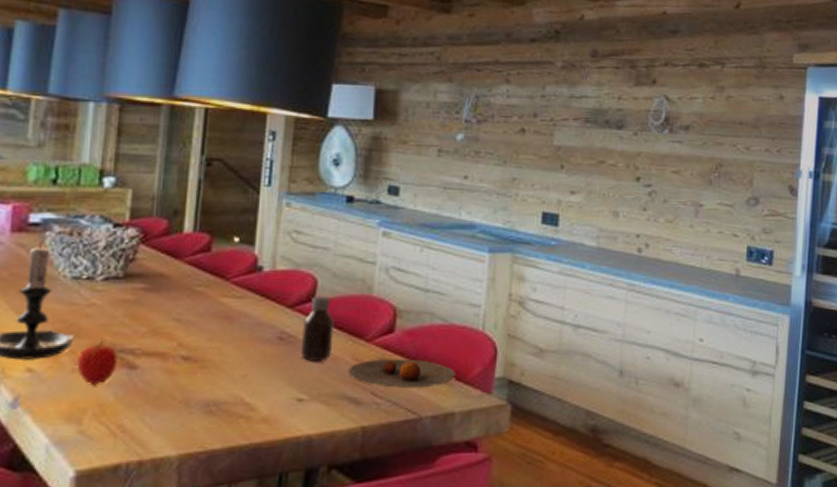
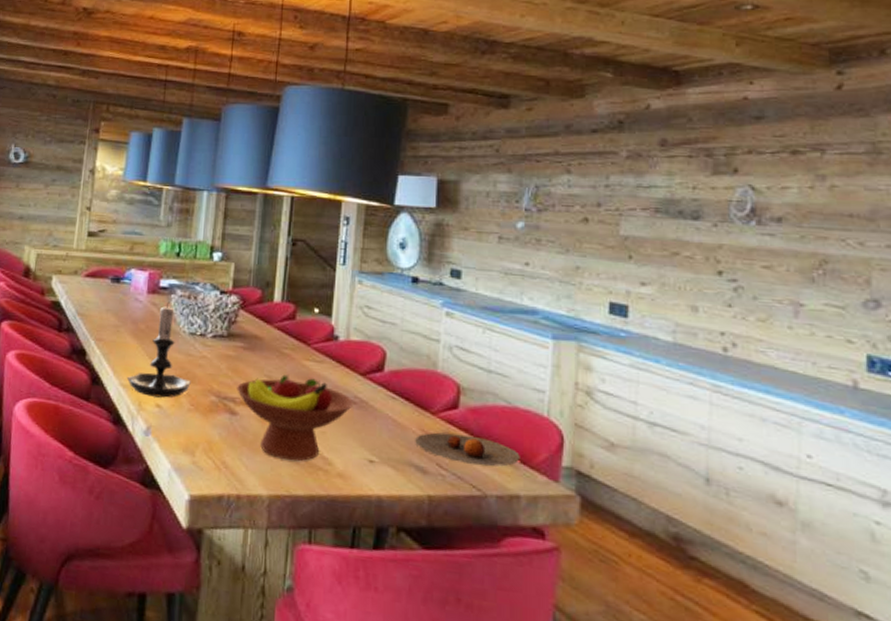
apple: present [77,341,118,386] -> none [192,388,222,425]
fruit bowl: none [137,315,281,413] -> present [237,374,354,461]
bottle: present [300,296,335,361] -> none [371,367,403,428]

